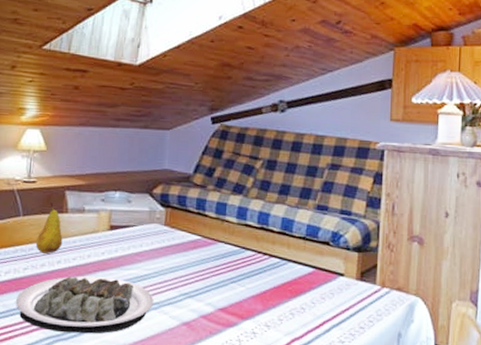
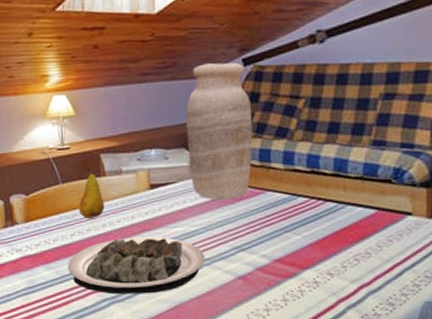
vase: none [150,116,215,247] -> present [185,62,253,200]

